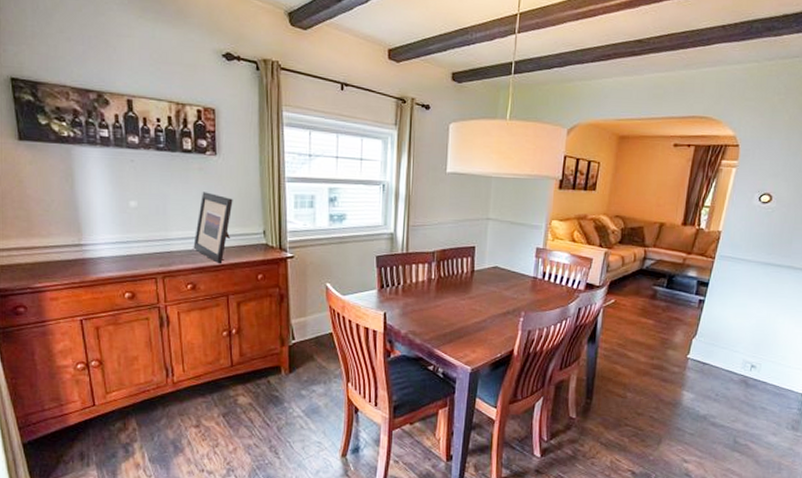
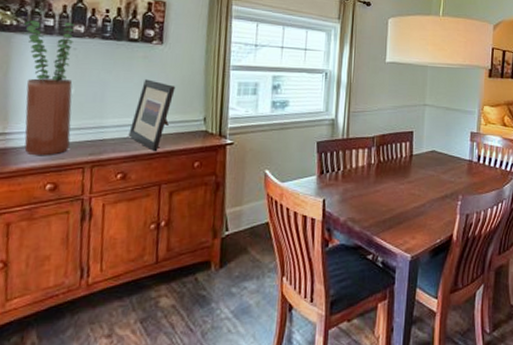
vase: none [80,124,141,267] -> present [23,14,75,156]

